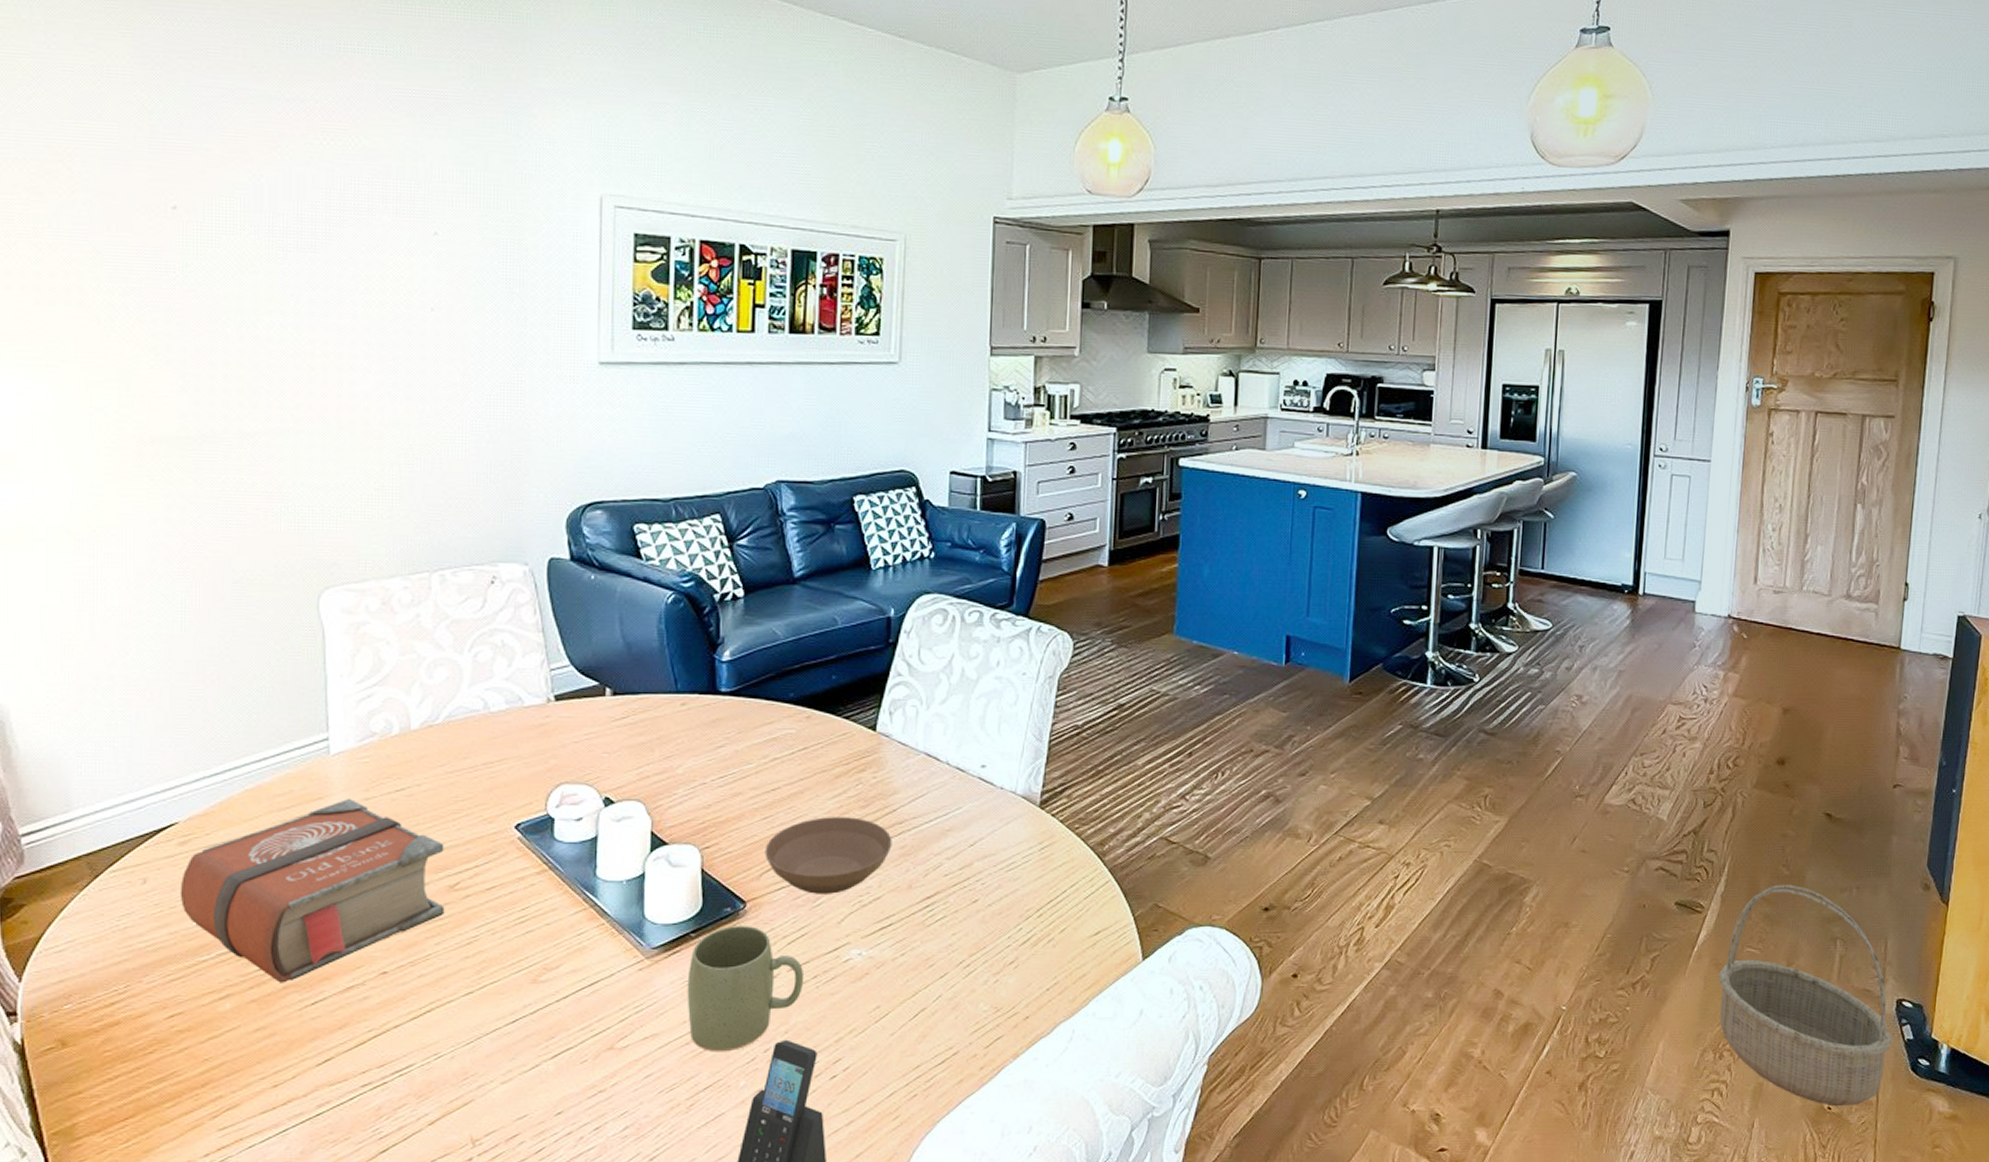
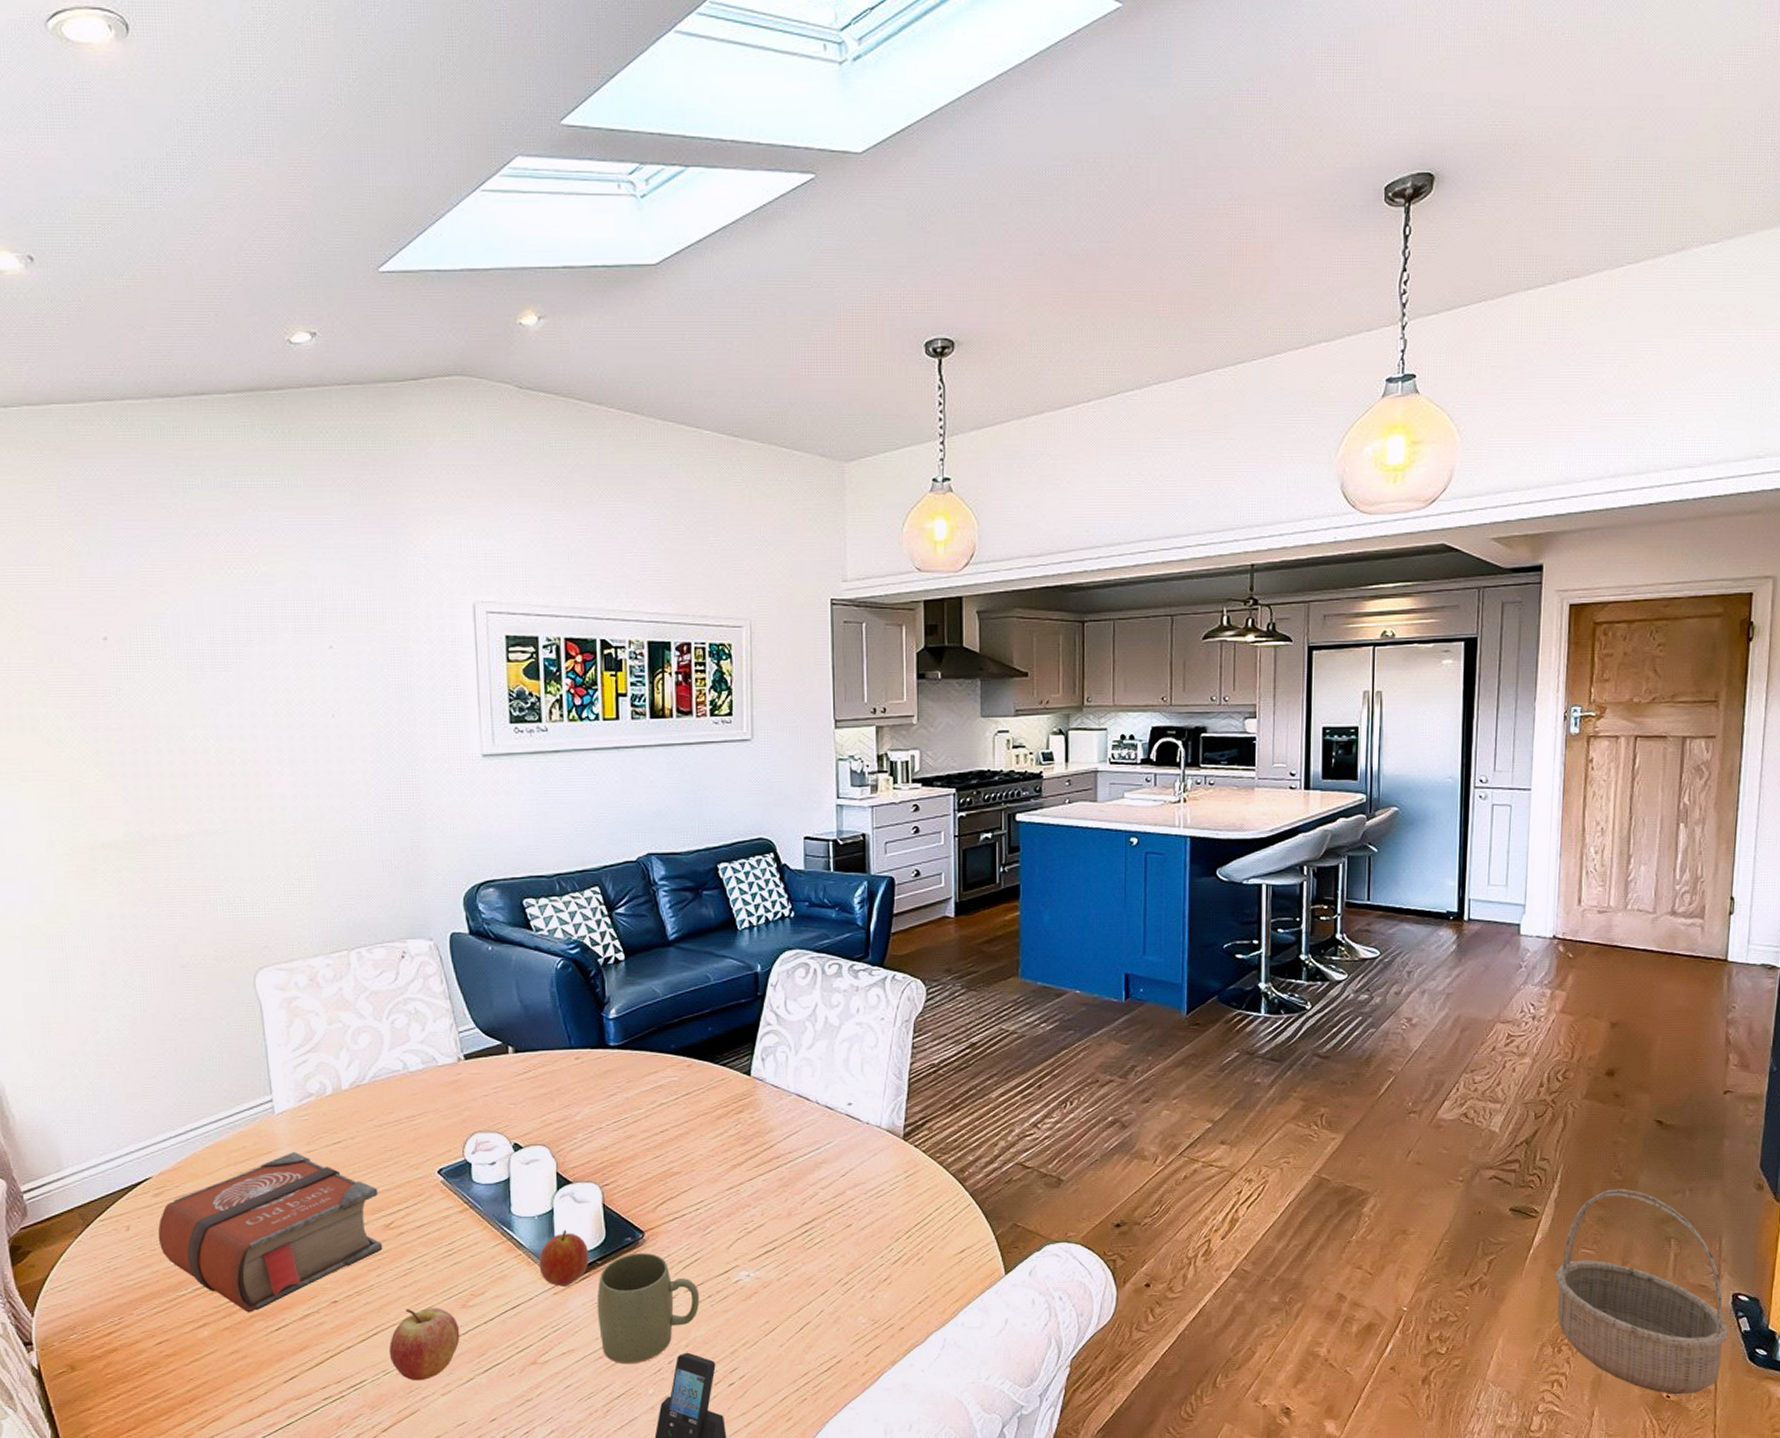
fruit: none [443,983,528,1067] -> present [388,1308,460,1381]
fruit: none [624,897,682,961] -> present [539,1230,590,1287]
bowl: present [764,817,892,894] -> none [658,1154,771,1223]

